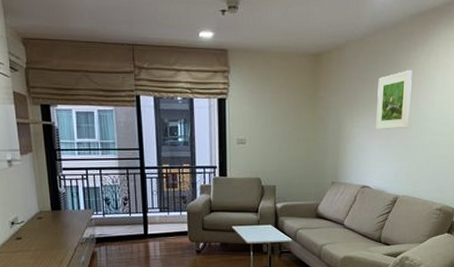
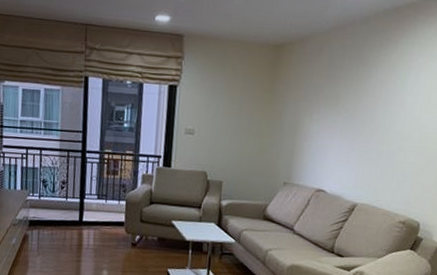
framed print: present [376,69,412,130] -> none [337,67,382,131]

